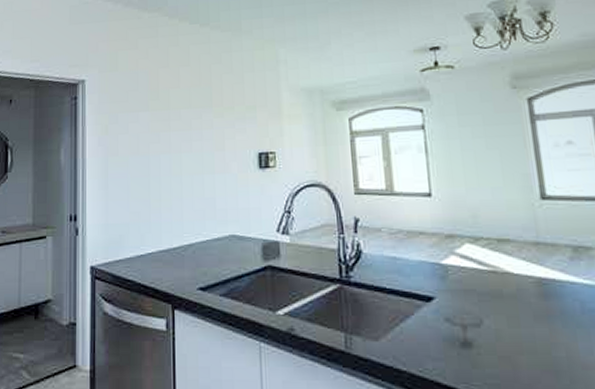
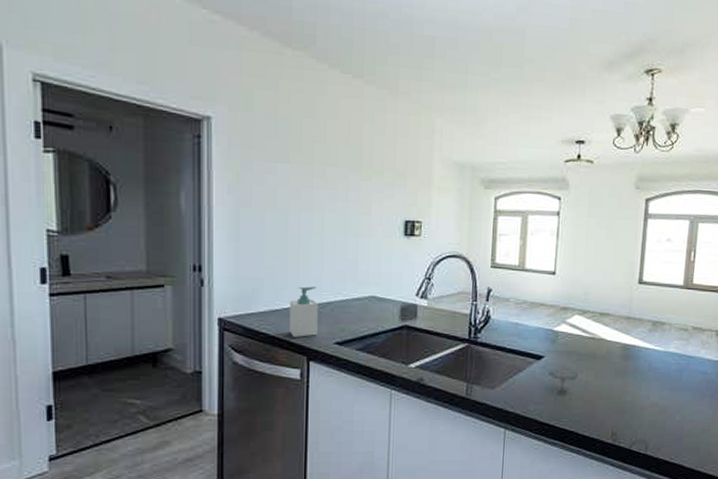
soap bottle: none [154,229,181,284] -> present [290,286,318,337]

